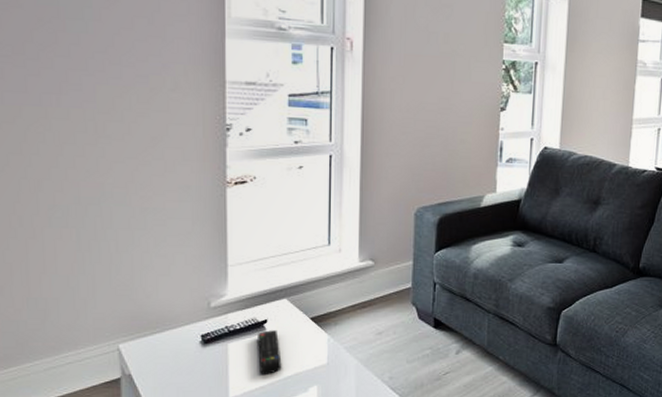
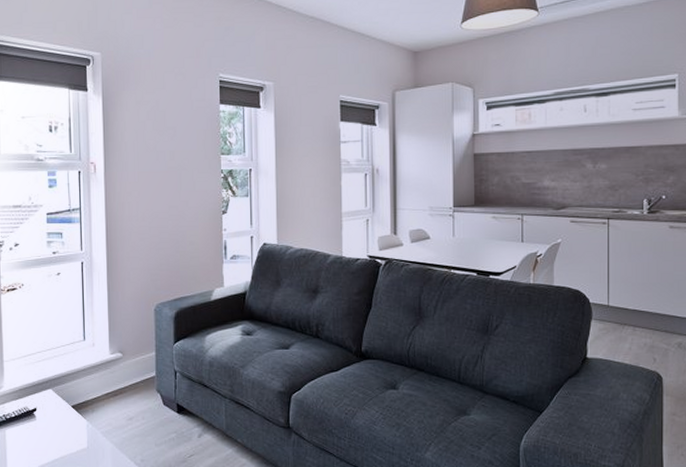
remote control: present [258,330,282,374] -> none [29,418,50,458]

